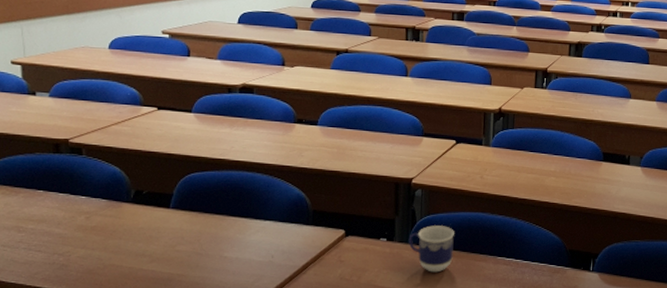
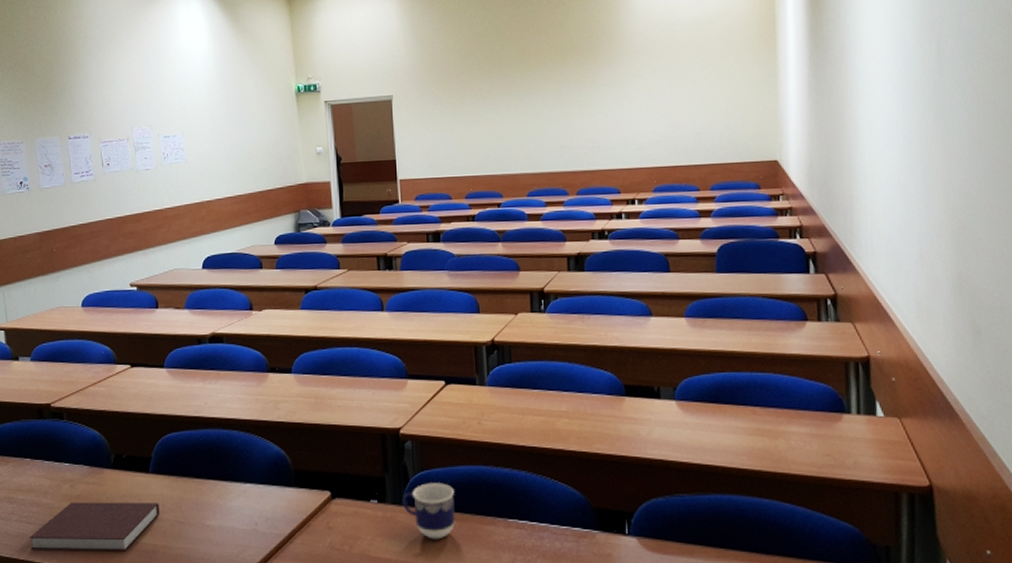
notebook: none [38,233,178,279] -> present [29,502,160,552]

